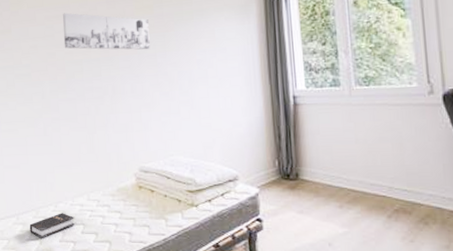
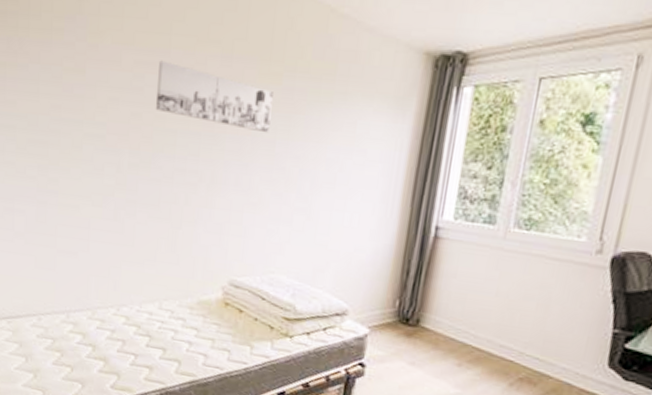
hardback book: present [29,213,75,238] -> none [81,318,139,345]

